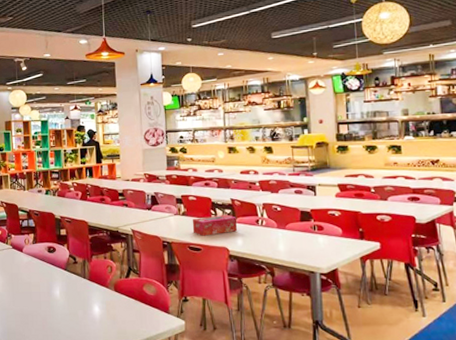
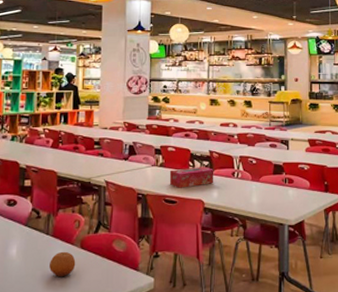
fruit: none [89,293,112,316] -> present [49,251,76,276]

